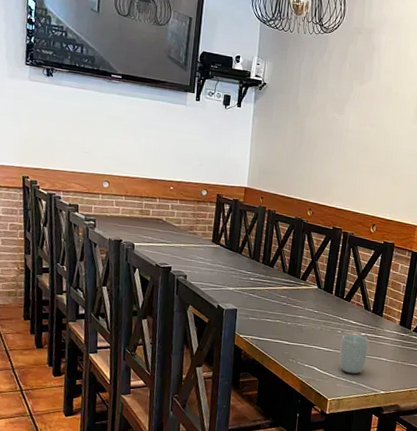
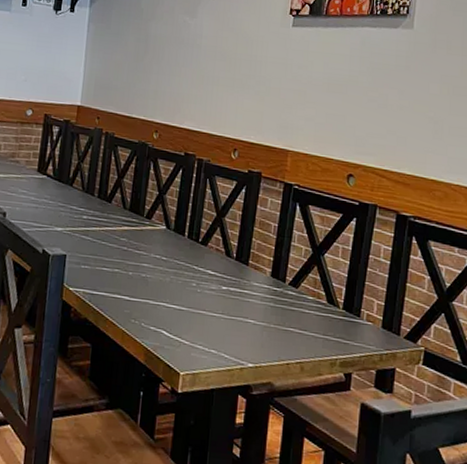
cup: present [339,334,369,374] -> none [194,288,232,341]

